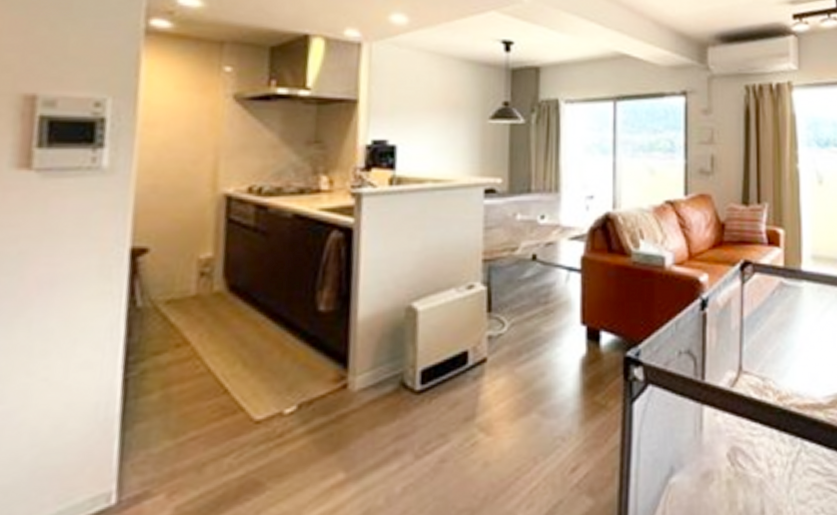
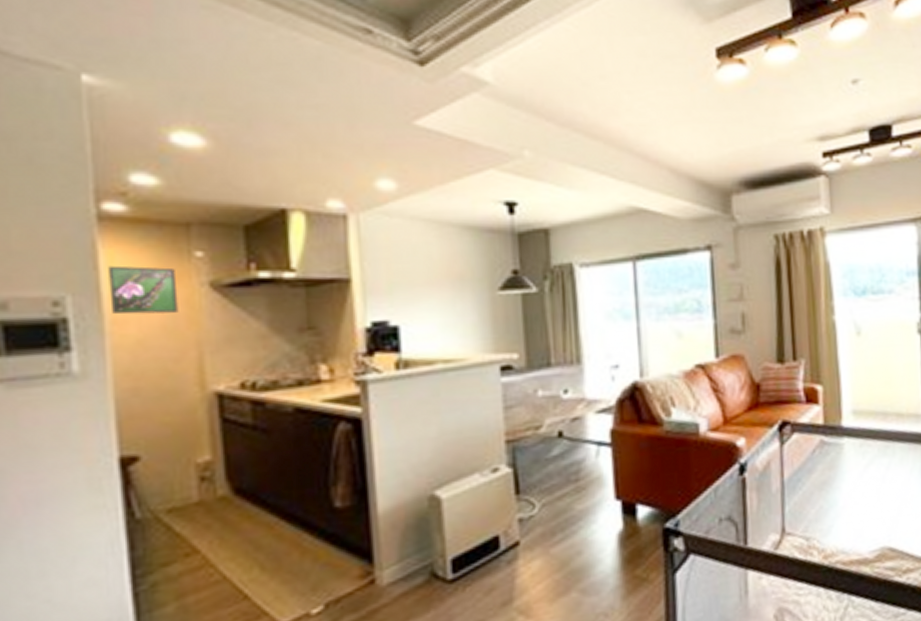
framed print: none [145,74,205,119] -> present [108,265,179,315]

